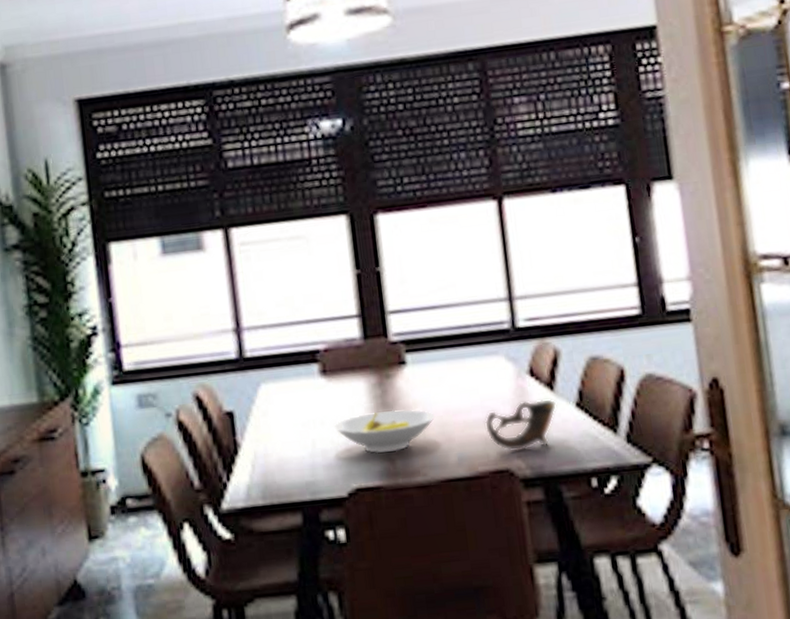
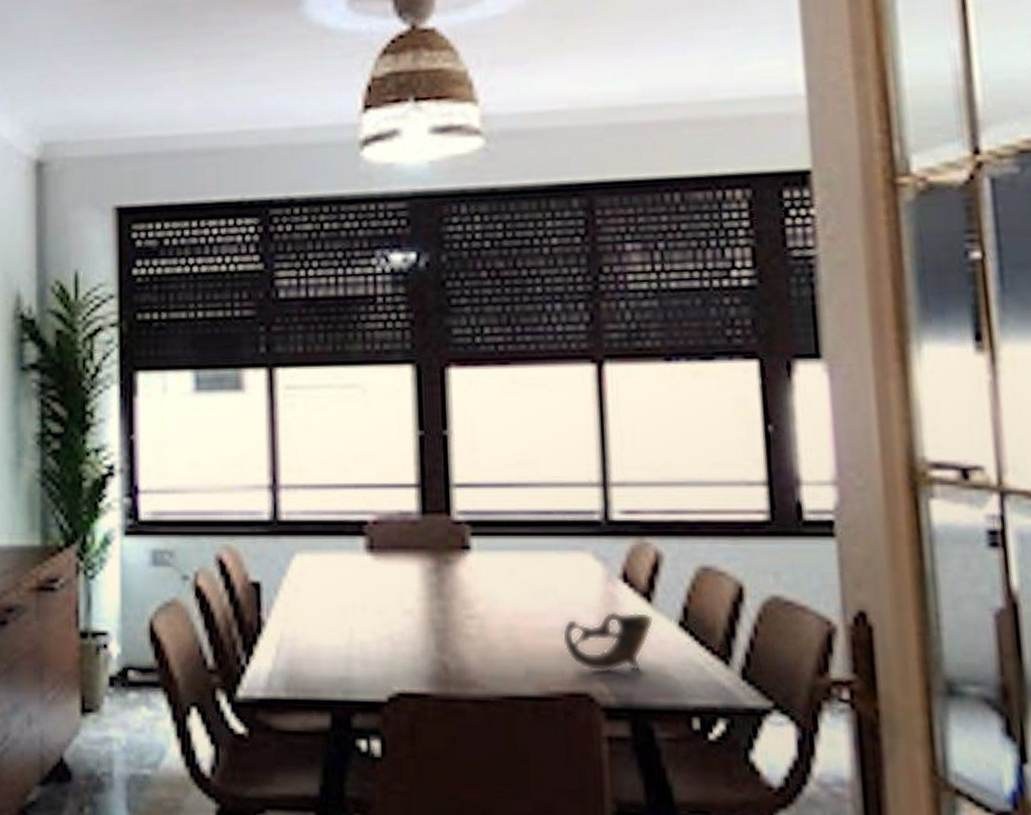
bowl: present [334,409,435,453] -> none [377,603,500,655]

